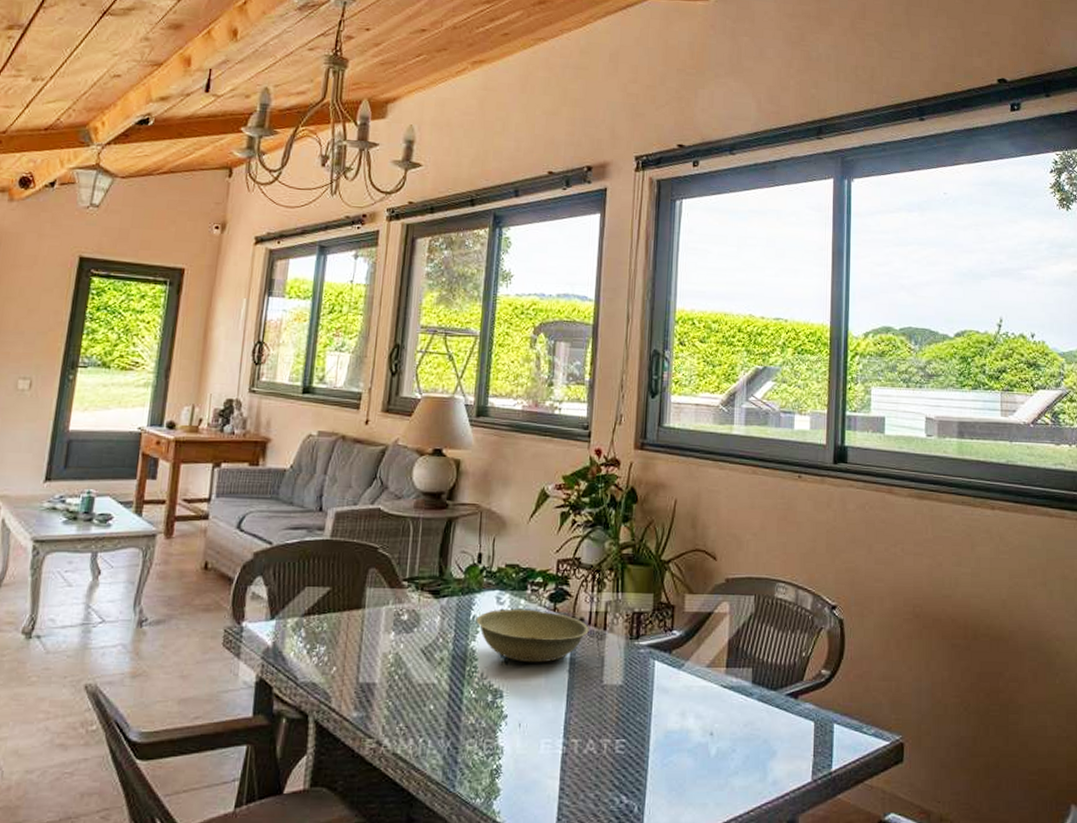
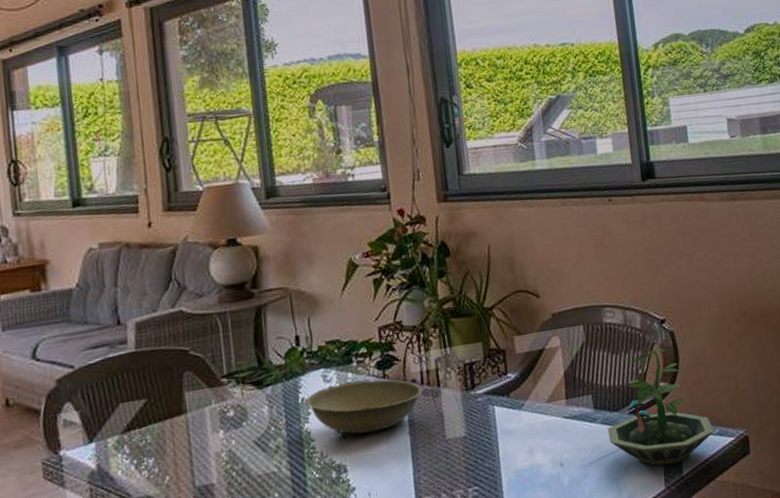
terrarium: none [762,634,871,758] -> present [607,348,715,466]

